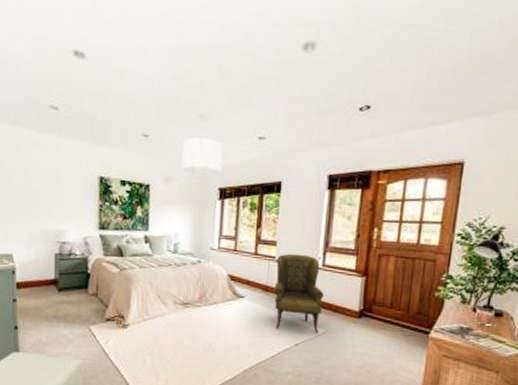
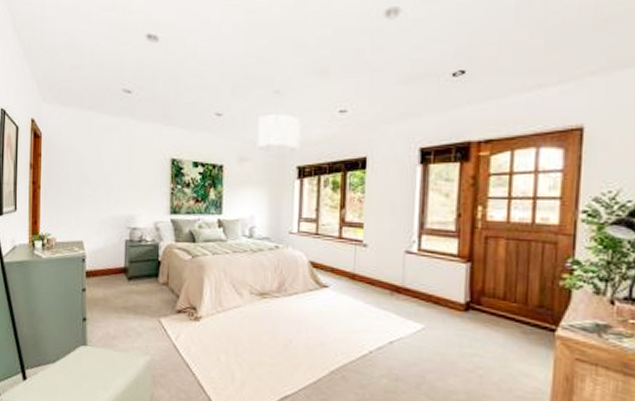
armchair: present [273,253,324,333] -> none [362,237,421,329]

